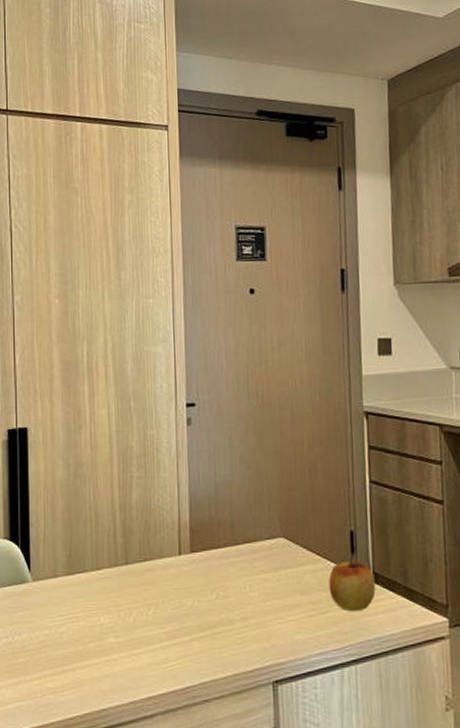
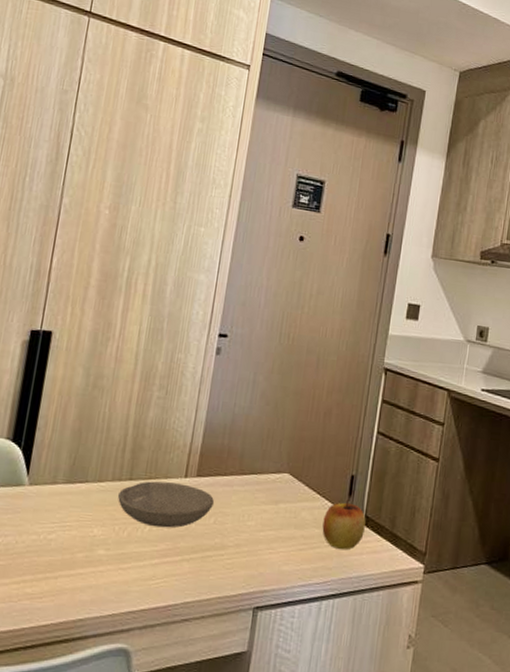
bowl: none [118,562,213,609] -> present [118,481,215,528]

